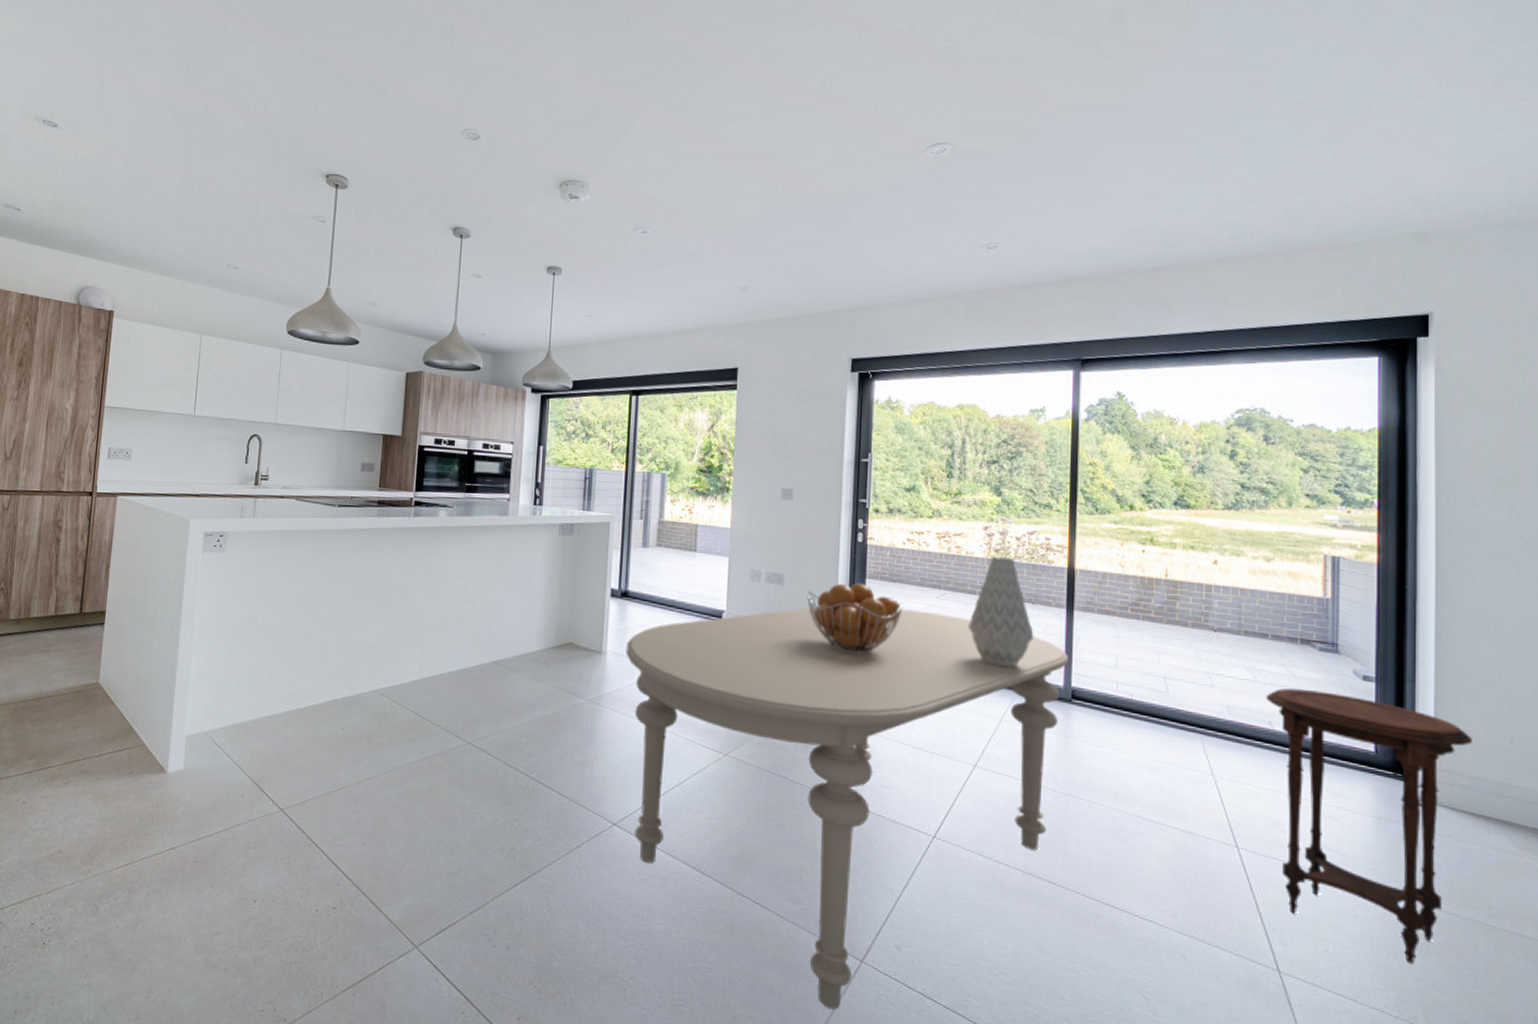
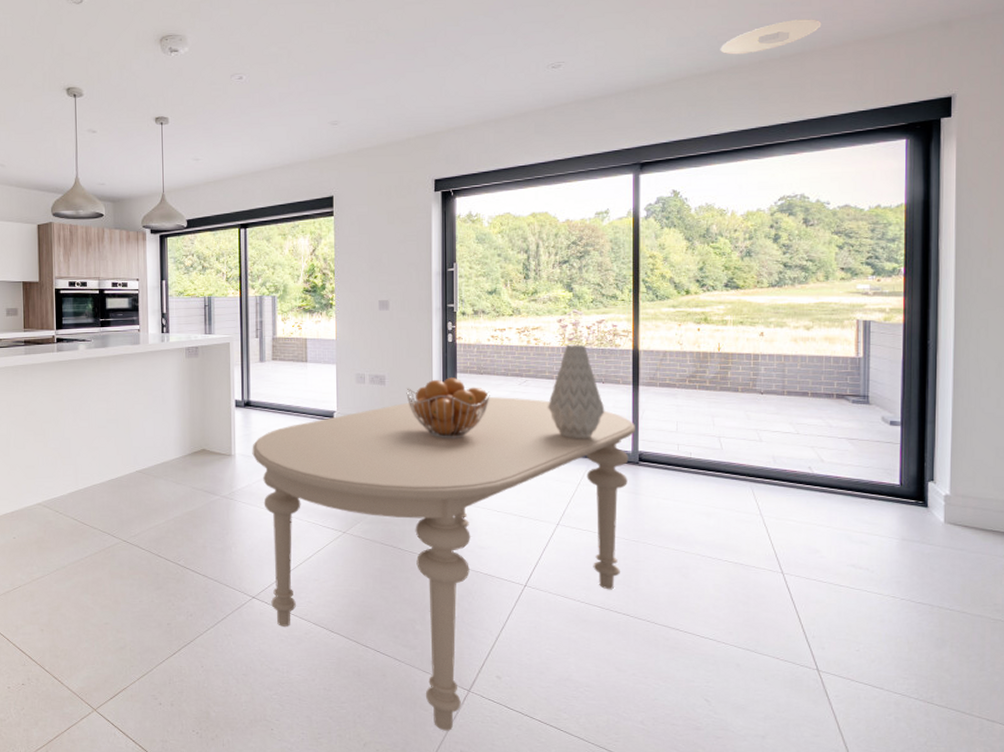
recessed light: none [1172,218,1284,251] -> present [720,19,822,55]
side table: present [1265,688,1472,964] -> none [806,436,983,655]

